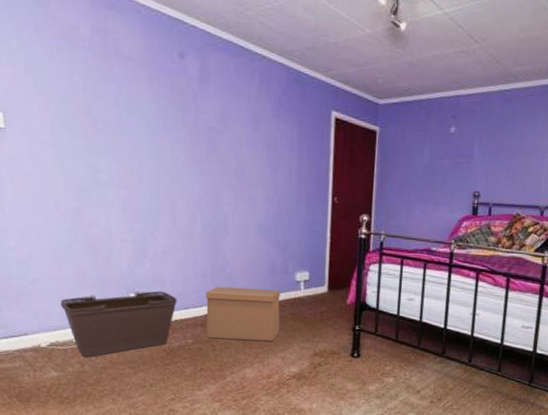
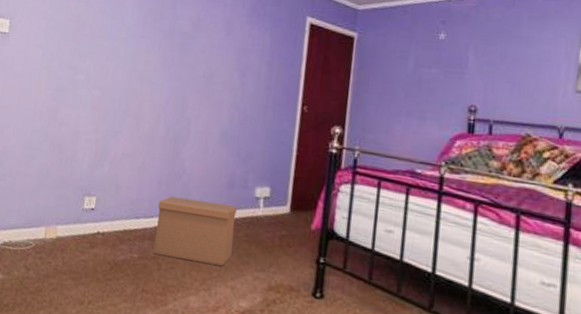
bicycle basket: present [60,291,177,358] -> none [20,194,130,263]

